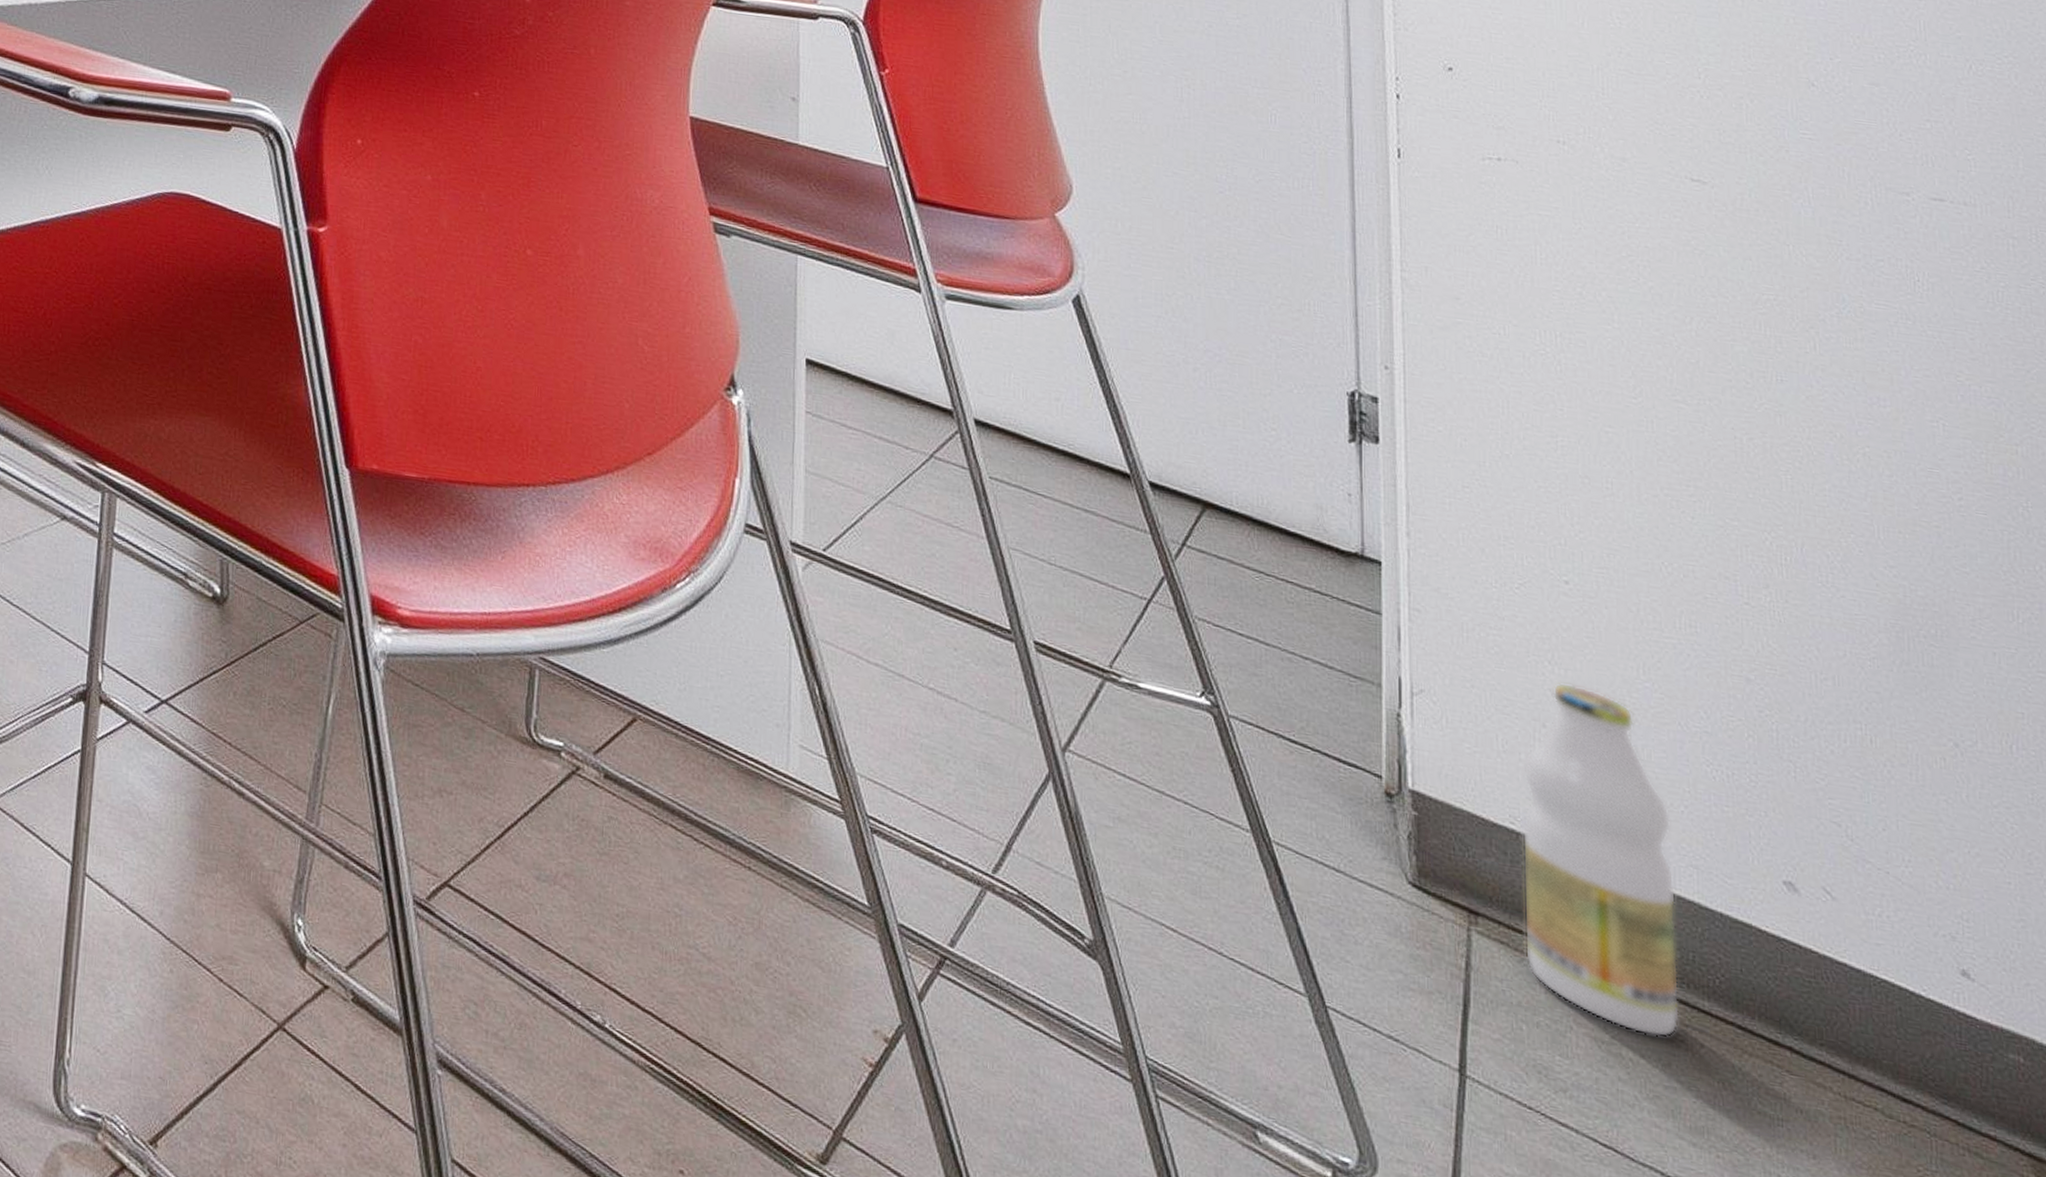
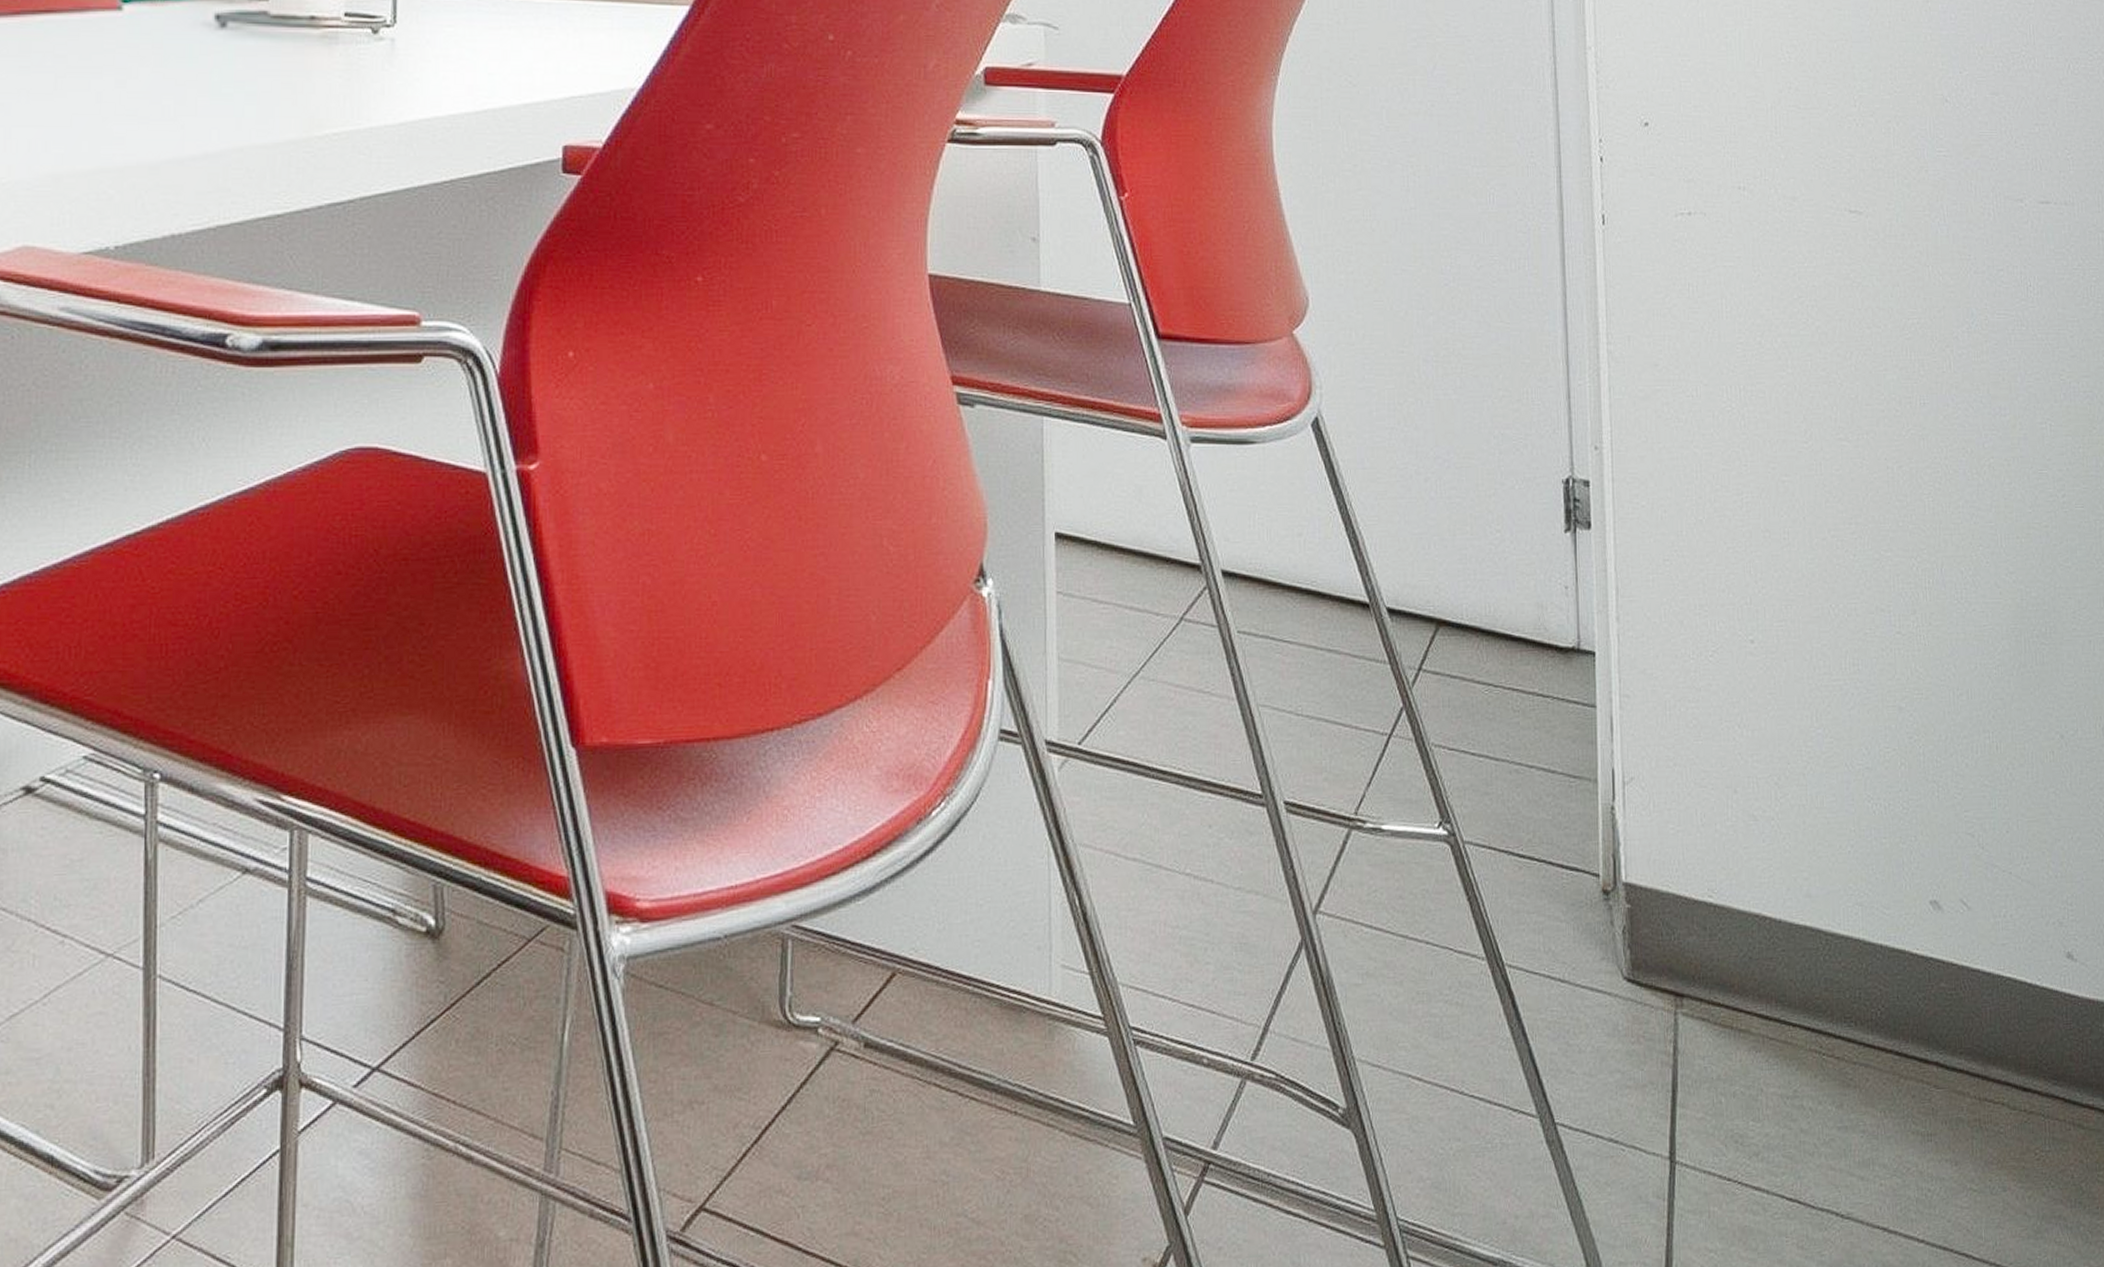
bottle: present [1522,682,1679,1038] -> none [1718,743,1849,1082]

